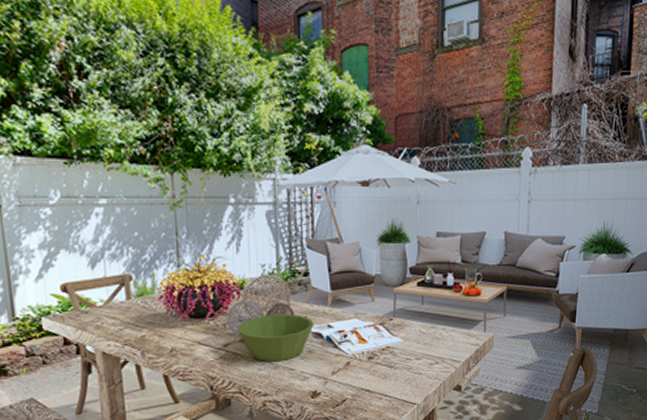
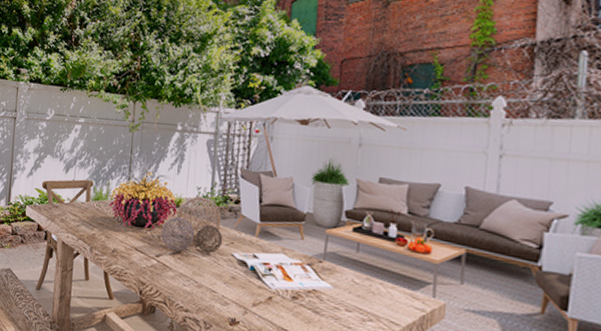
bowl: present [238,314,314,362] -> none [170,234,240,282]

